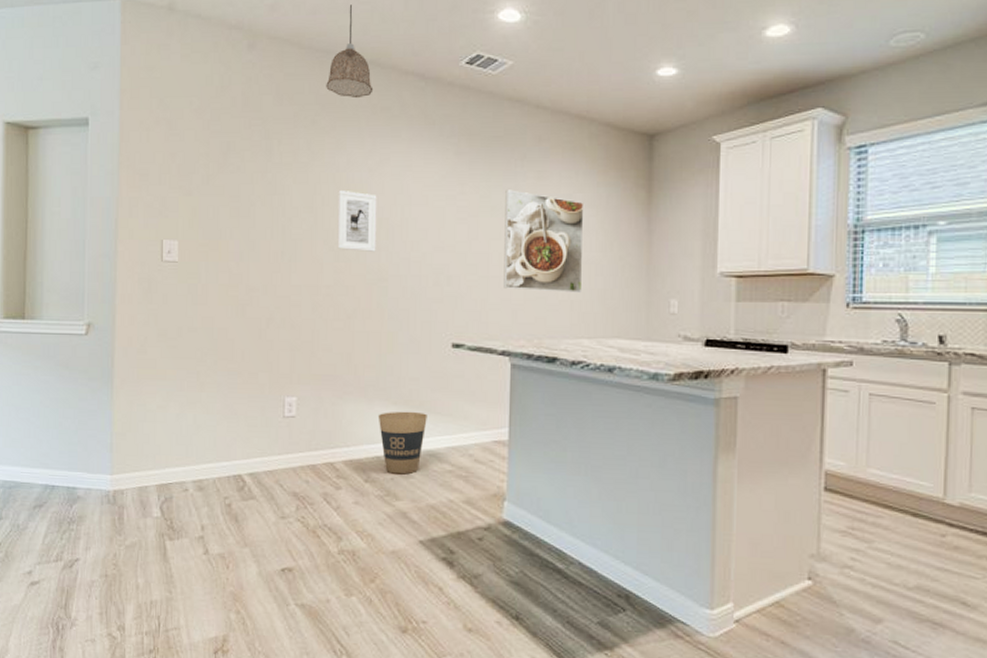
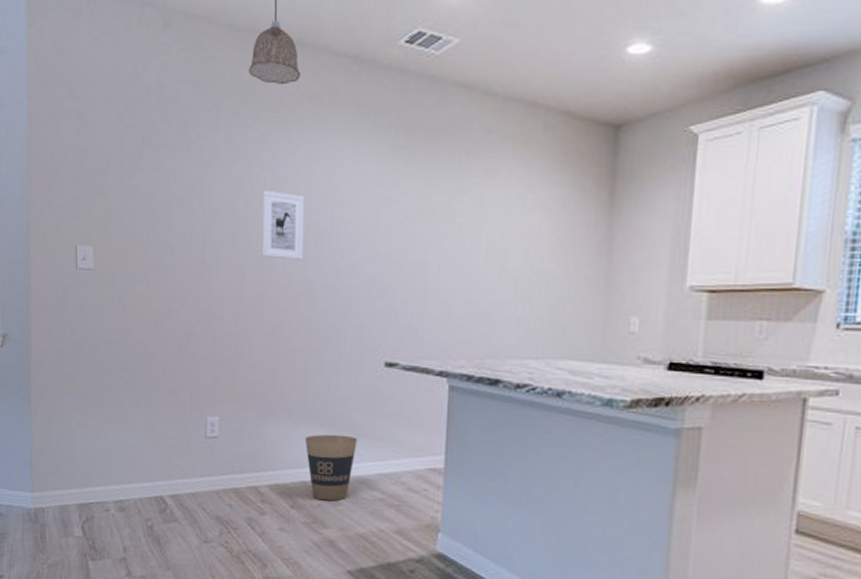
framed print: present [503,190,584,293] -> none [443,190,536,308]

